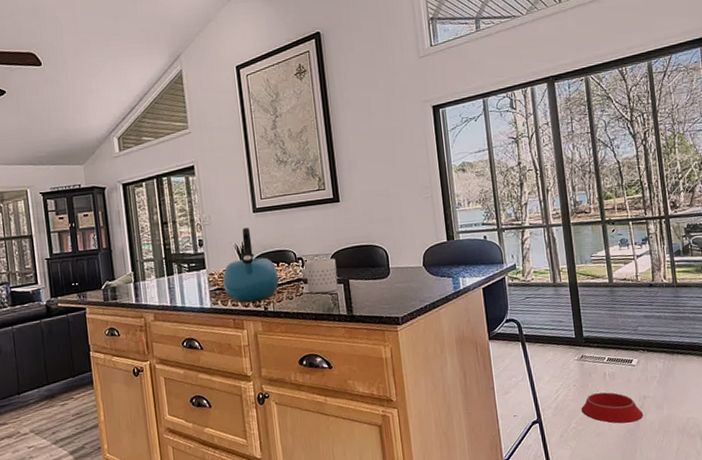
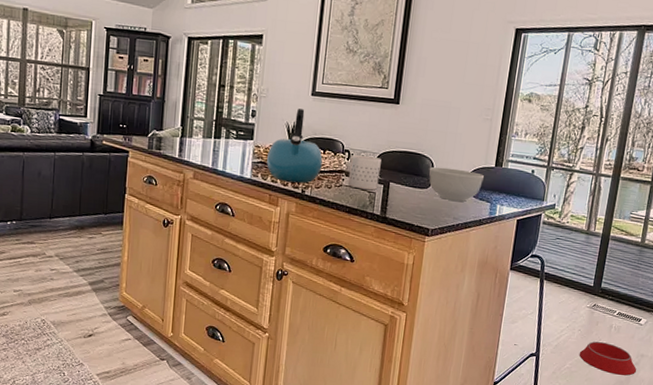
bowl: none [384,250,440,285] -> present [429,166,484,202]

